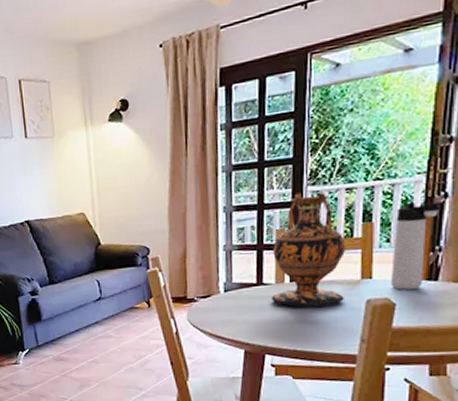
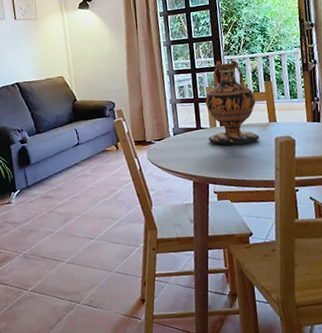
thermos bottle: present [390,202,443,291] -> none [286,66,314,130]

